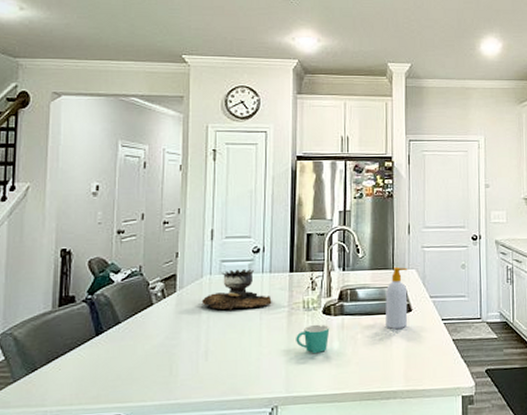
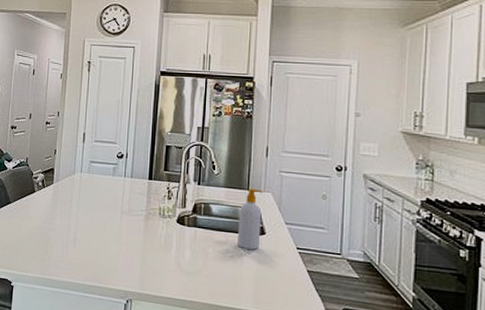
brazier: present [202,269,272,310] -> none [73,170,132,208]
mug: present [296,324,330,354] -> none [151,231,183,259]

